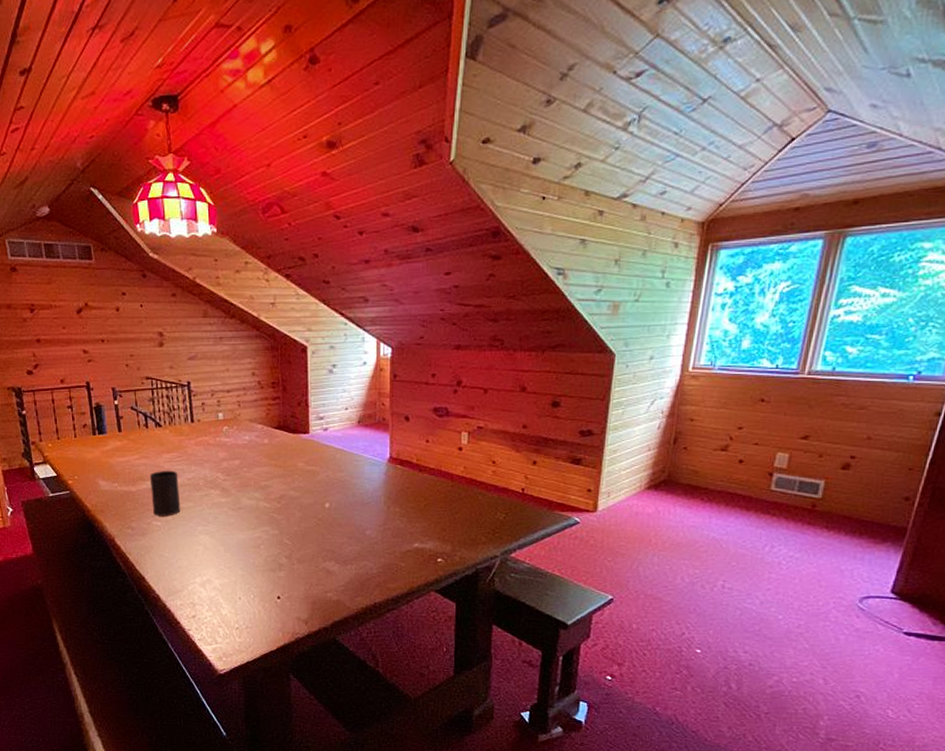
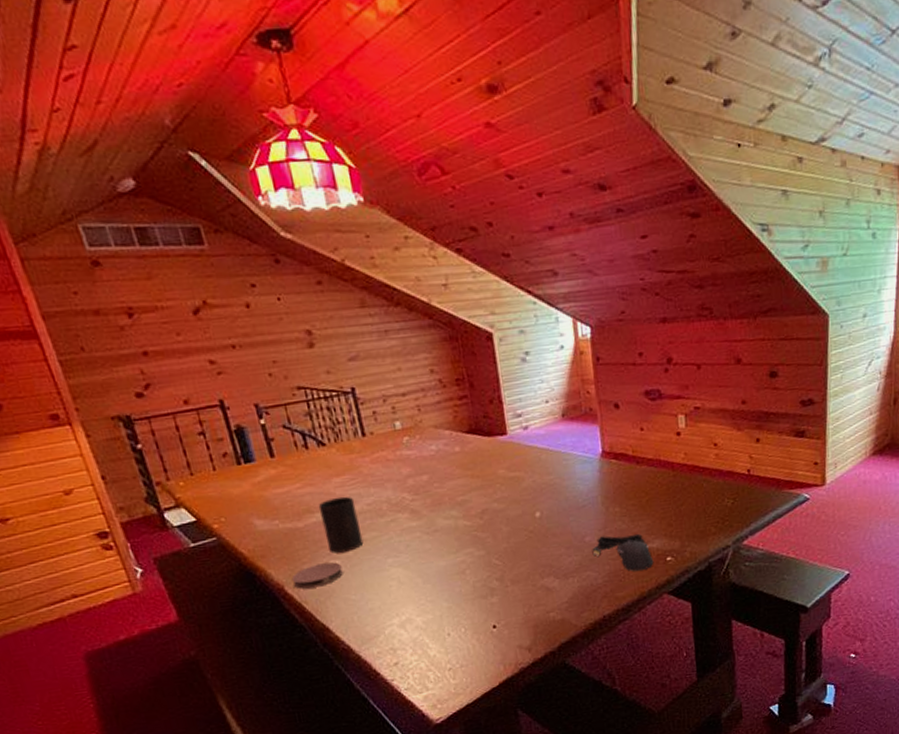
coaster: none [121,523,161,542] -> present [291,562,343,589]
computer mouse: none [371,532,425,567] -> present [592,533,654,571]

